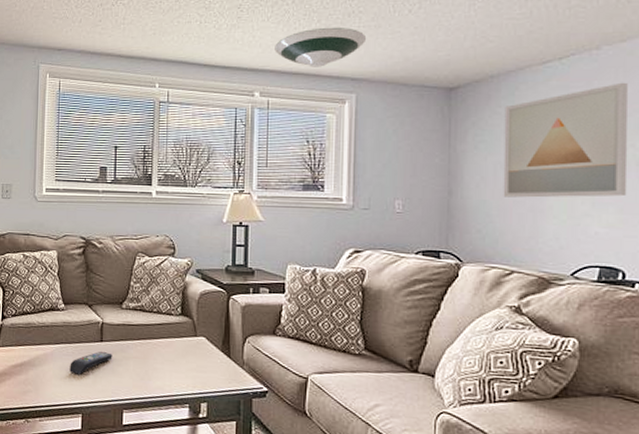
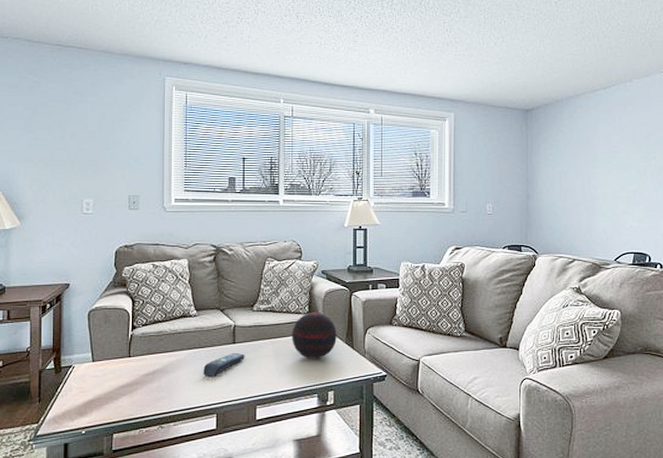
decorative orb: none [162,314,212,366] -> present [292,312,337,359]
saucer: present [275,27,366,67] -> none [386,54,461,89]
wall art: present [503,82,628,198] -> none [566,108,651,200]

